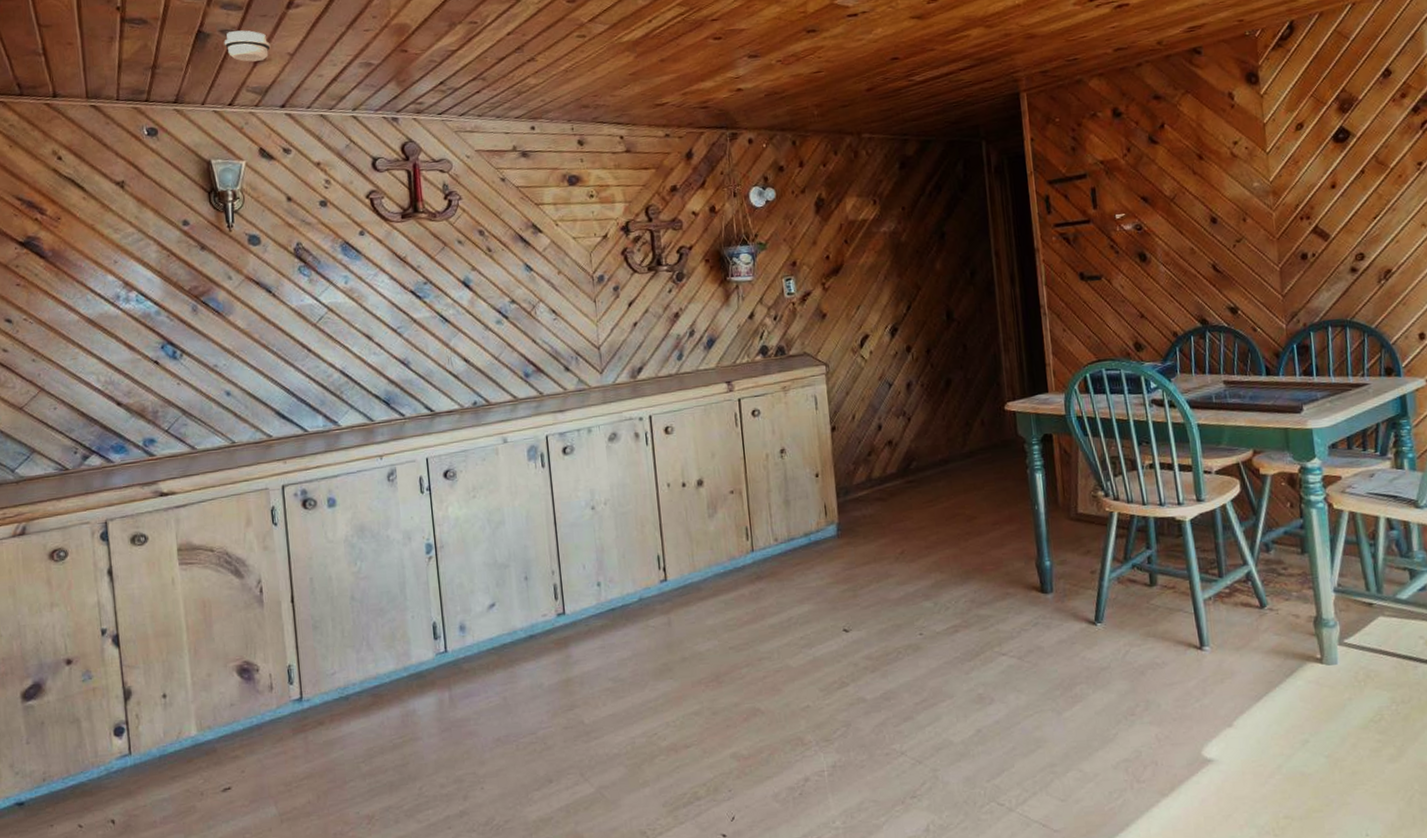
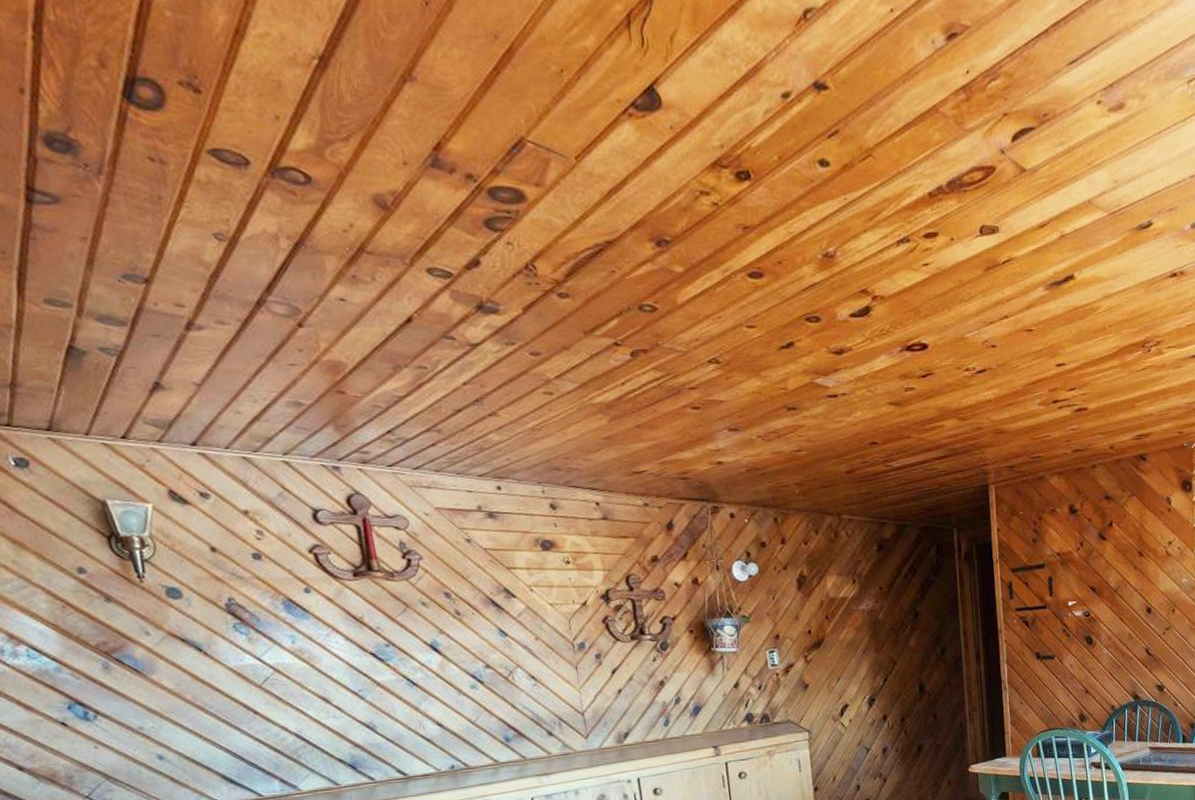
smoke detector: present [224,30,271,62] -> none [106,350,170,389]

